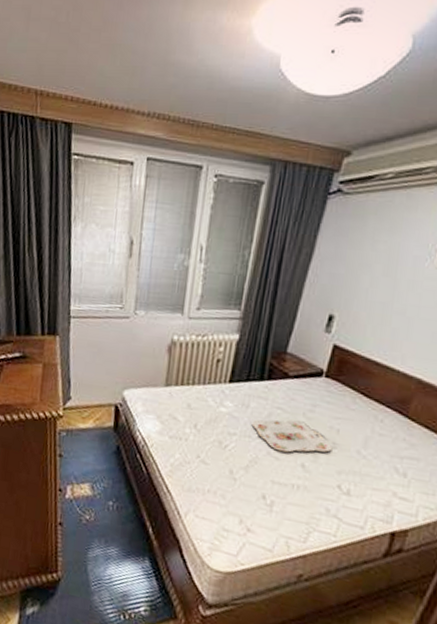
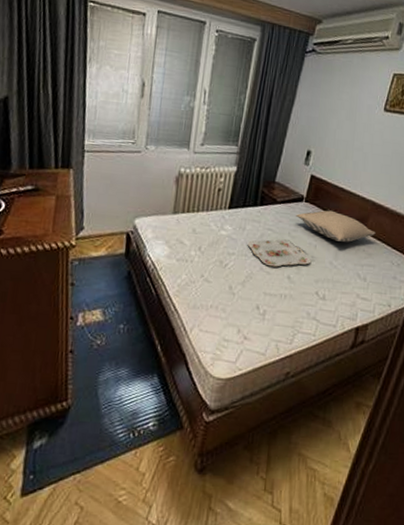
pillow: none [313,387,422,429] -> present [296,210,376,242]

